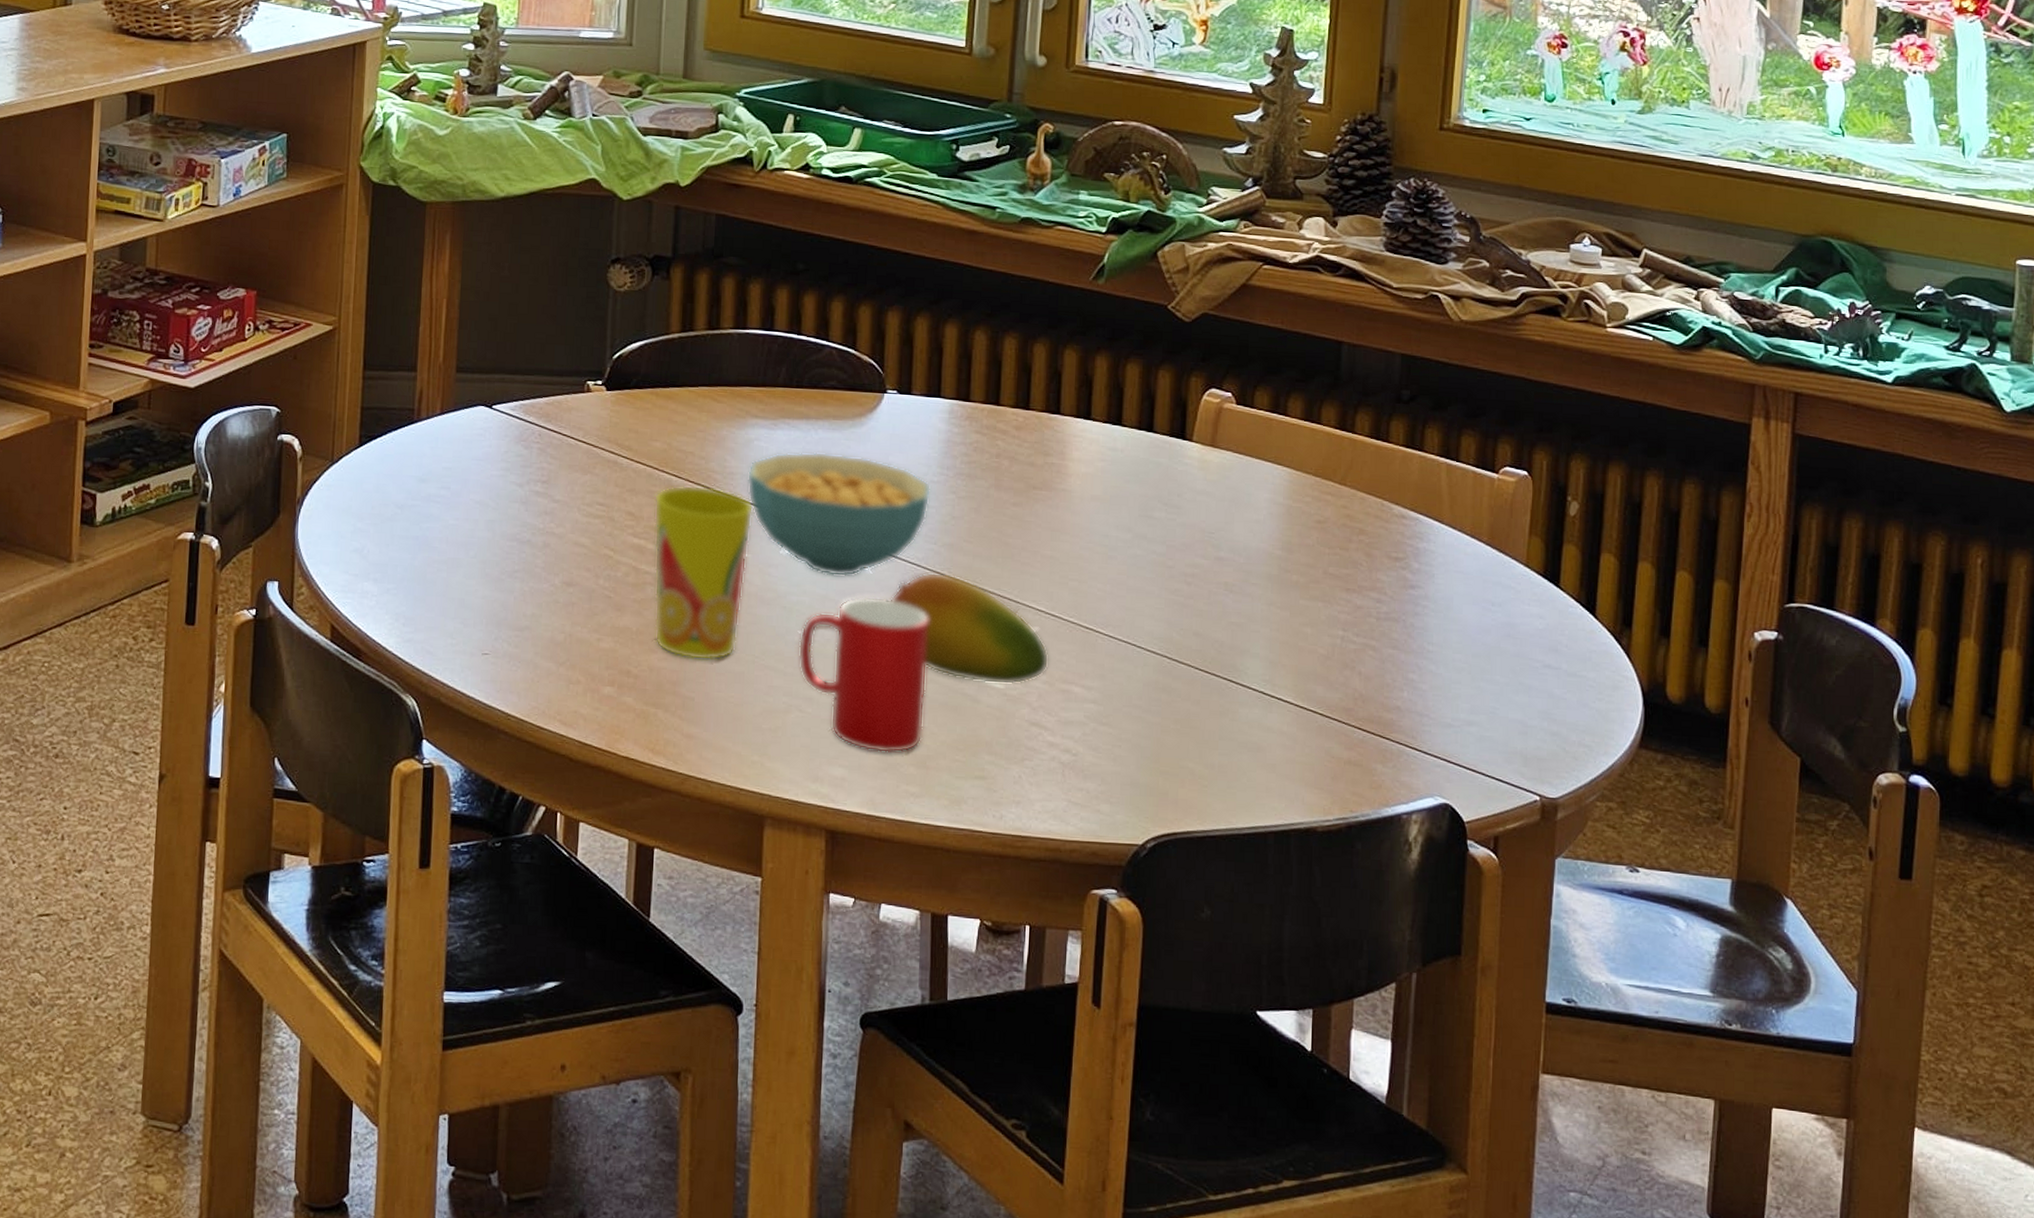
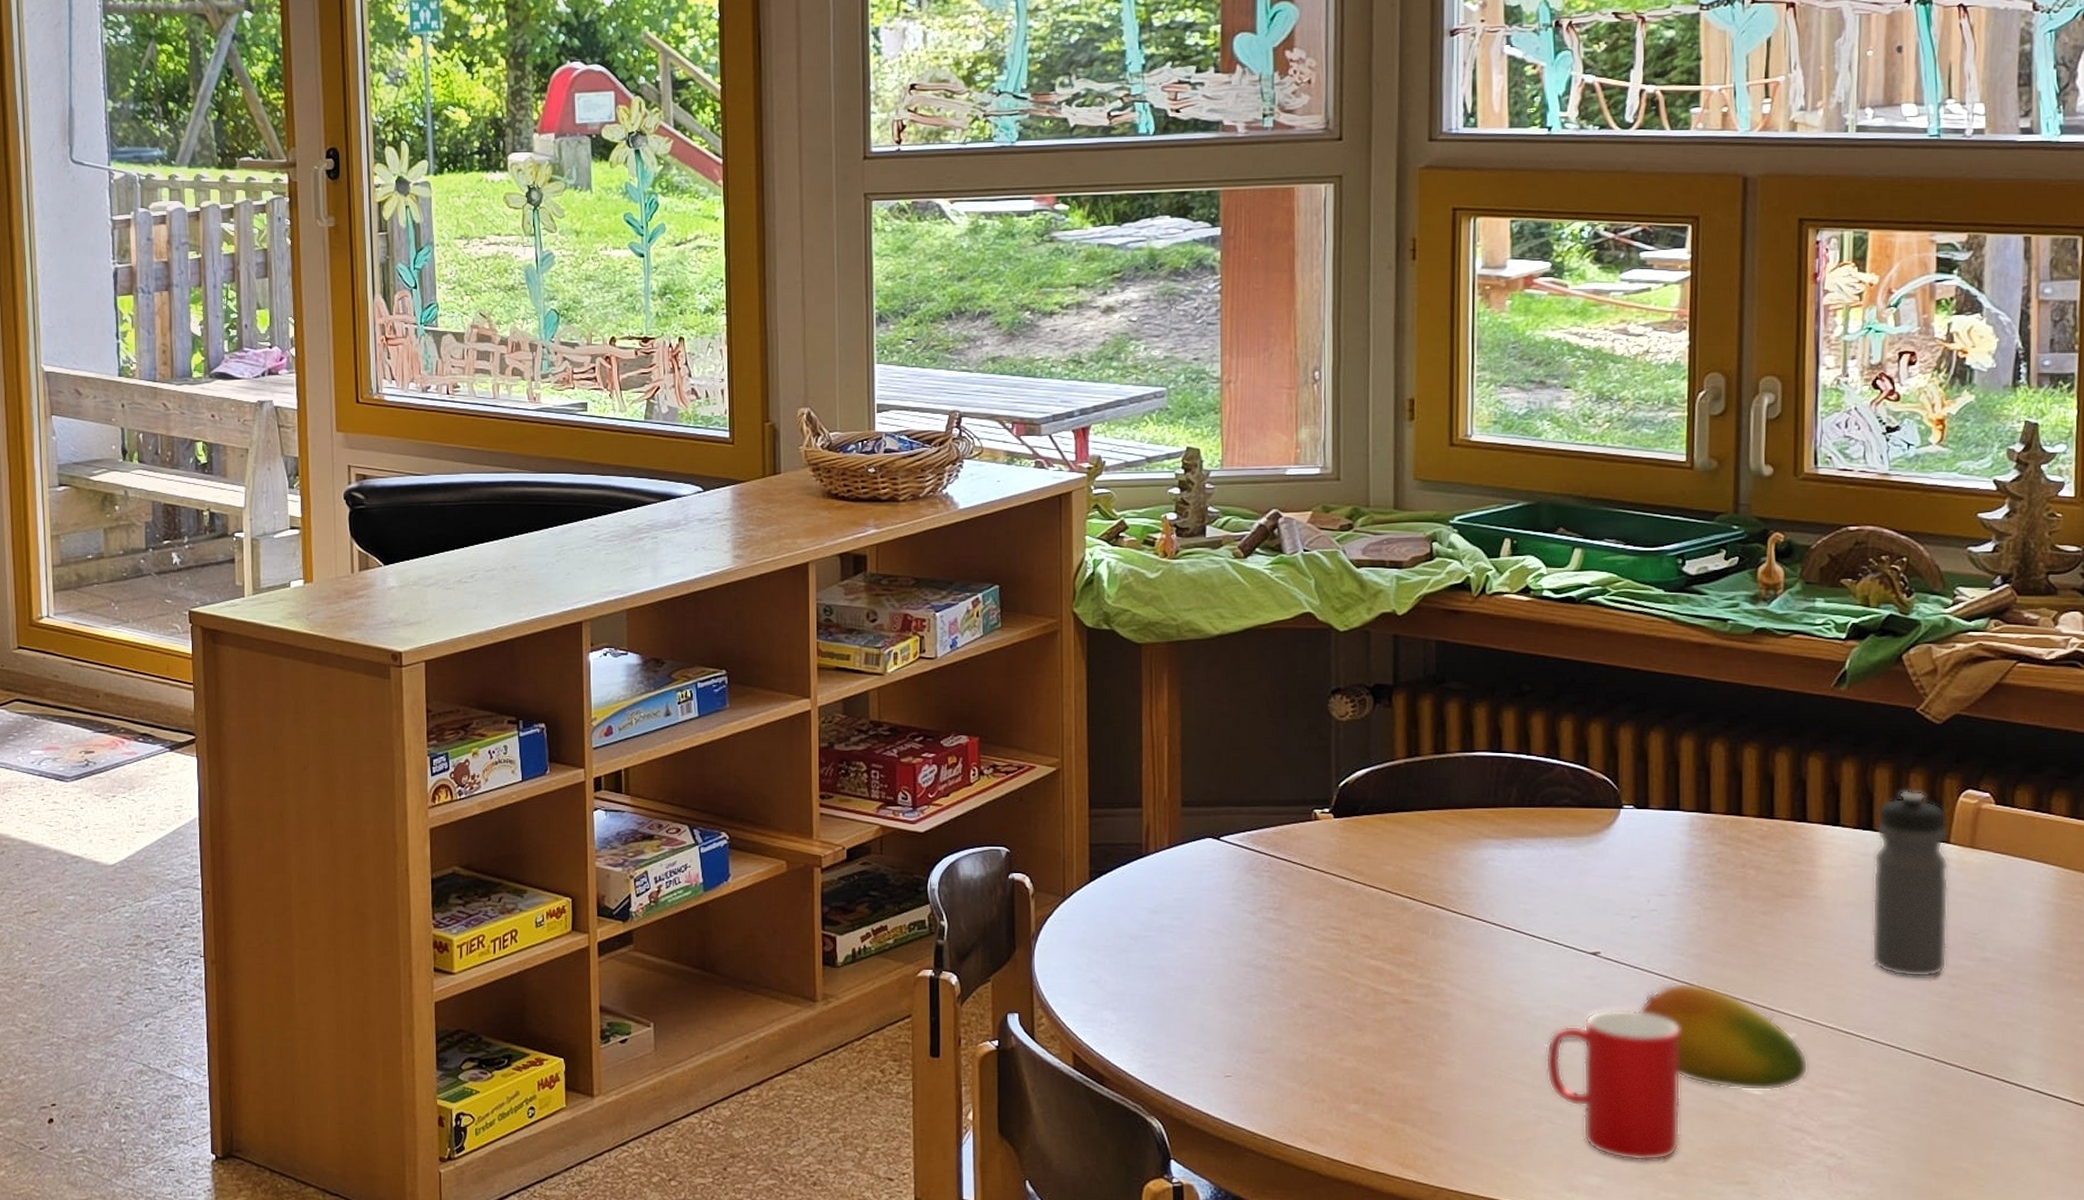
cup: present [653,485,754,661] -> none [1388,906,1492,1076]
cereal bowl: present [746,451,932,577] -> none [1482,869,1675,991]
water bottle: none [1114,386,1190,575] -> present [1871,789,1949,978]

